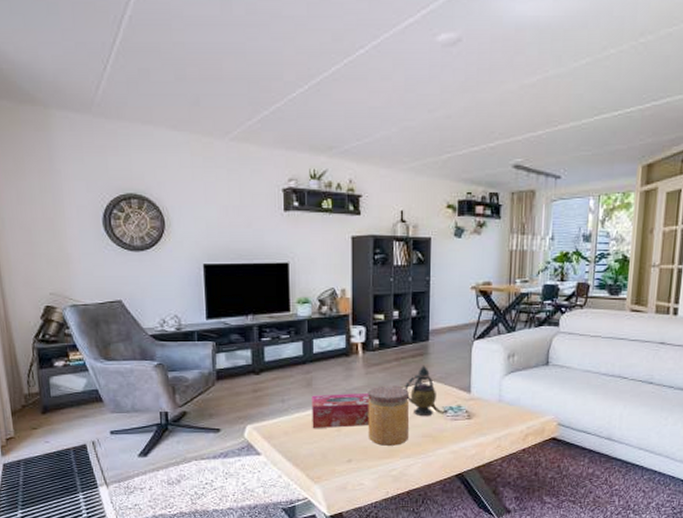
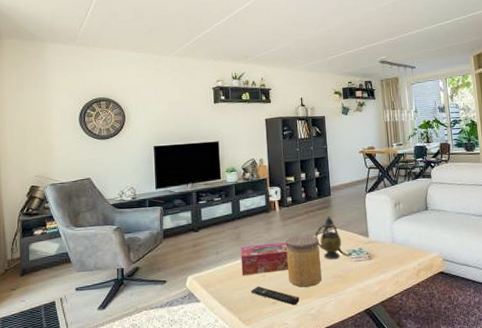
remote control: none [322,441,380,465] -> present [250,286,299,305]

